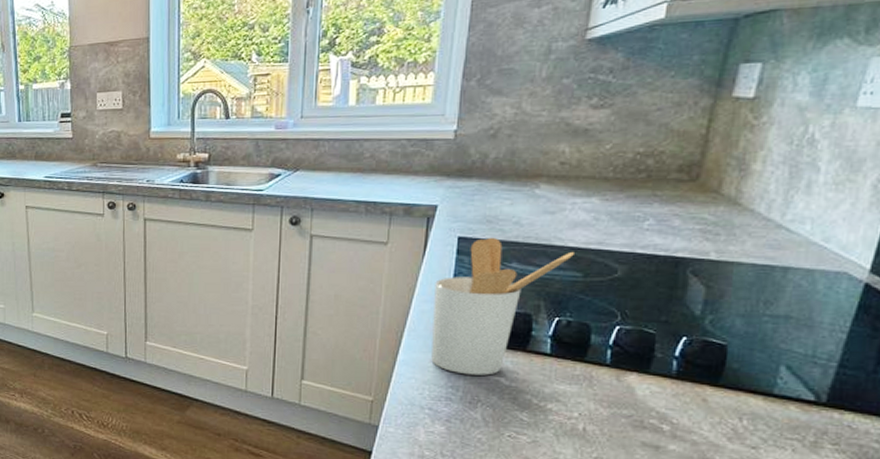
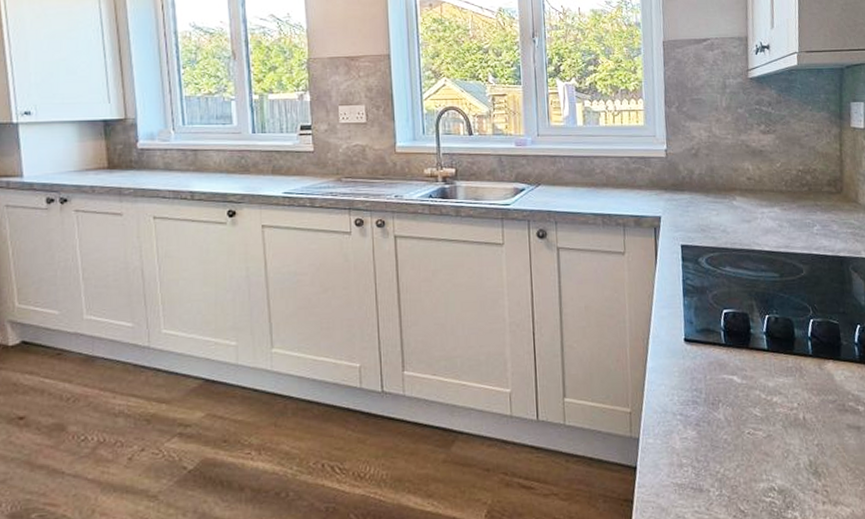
utensil holder: present [431,237,576,376] -> none [668,244,771,377]

